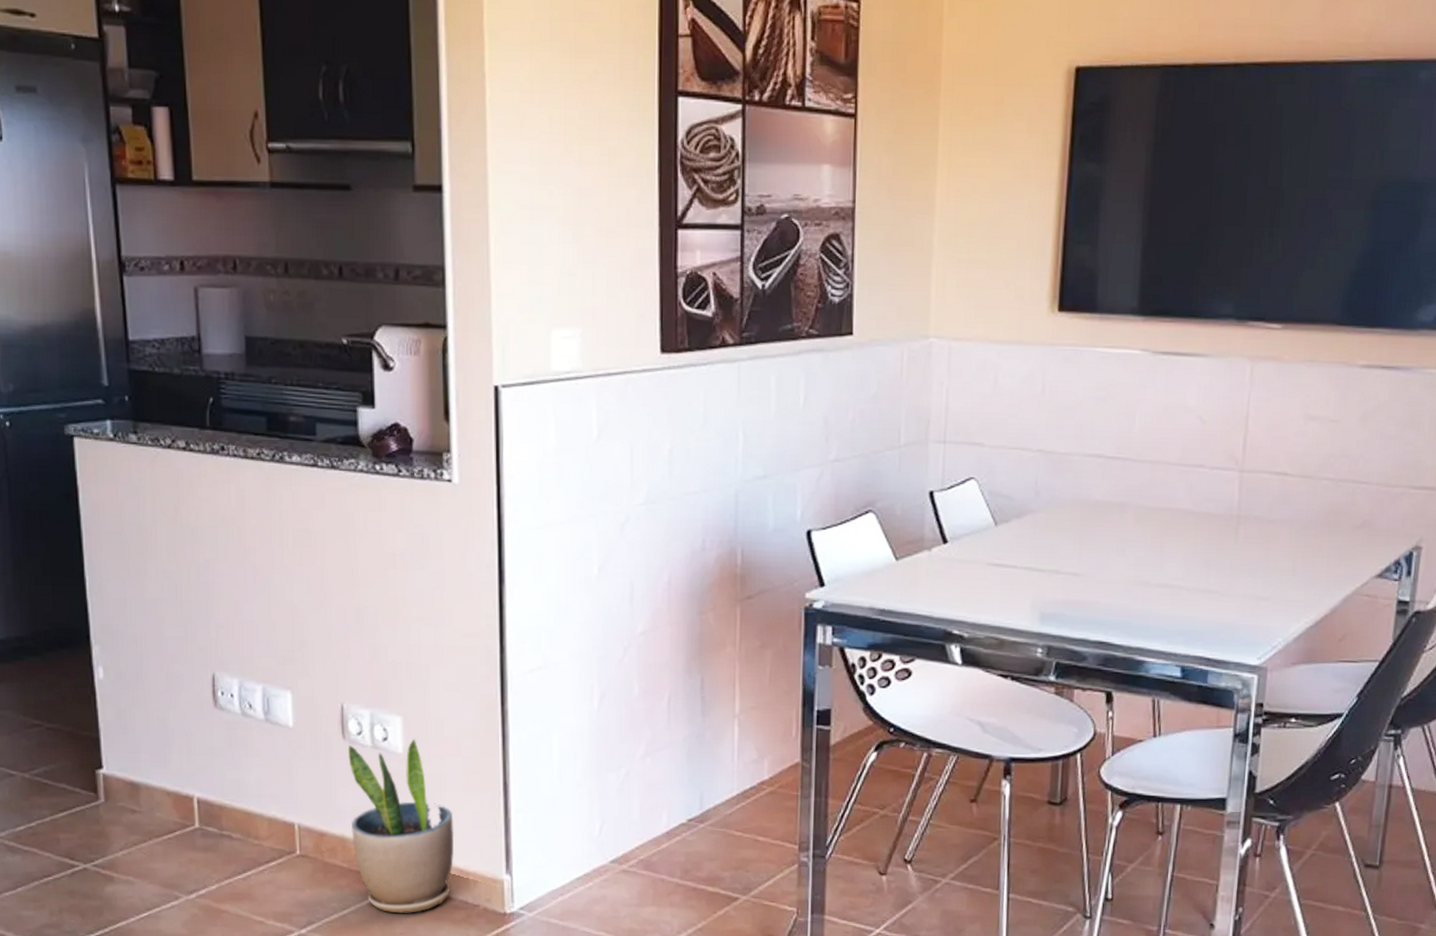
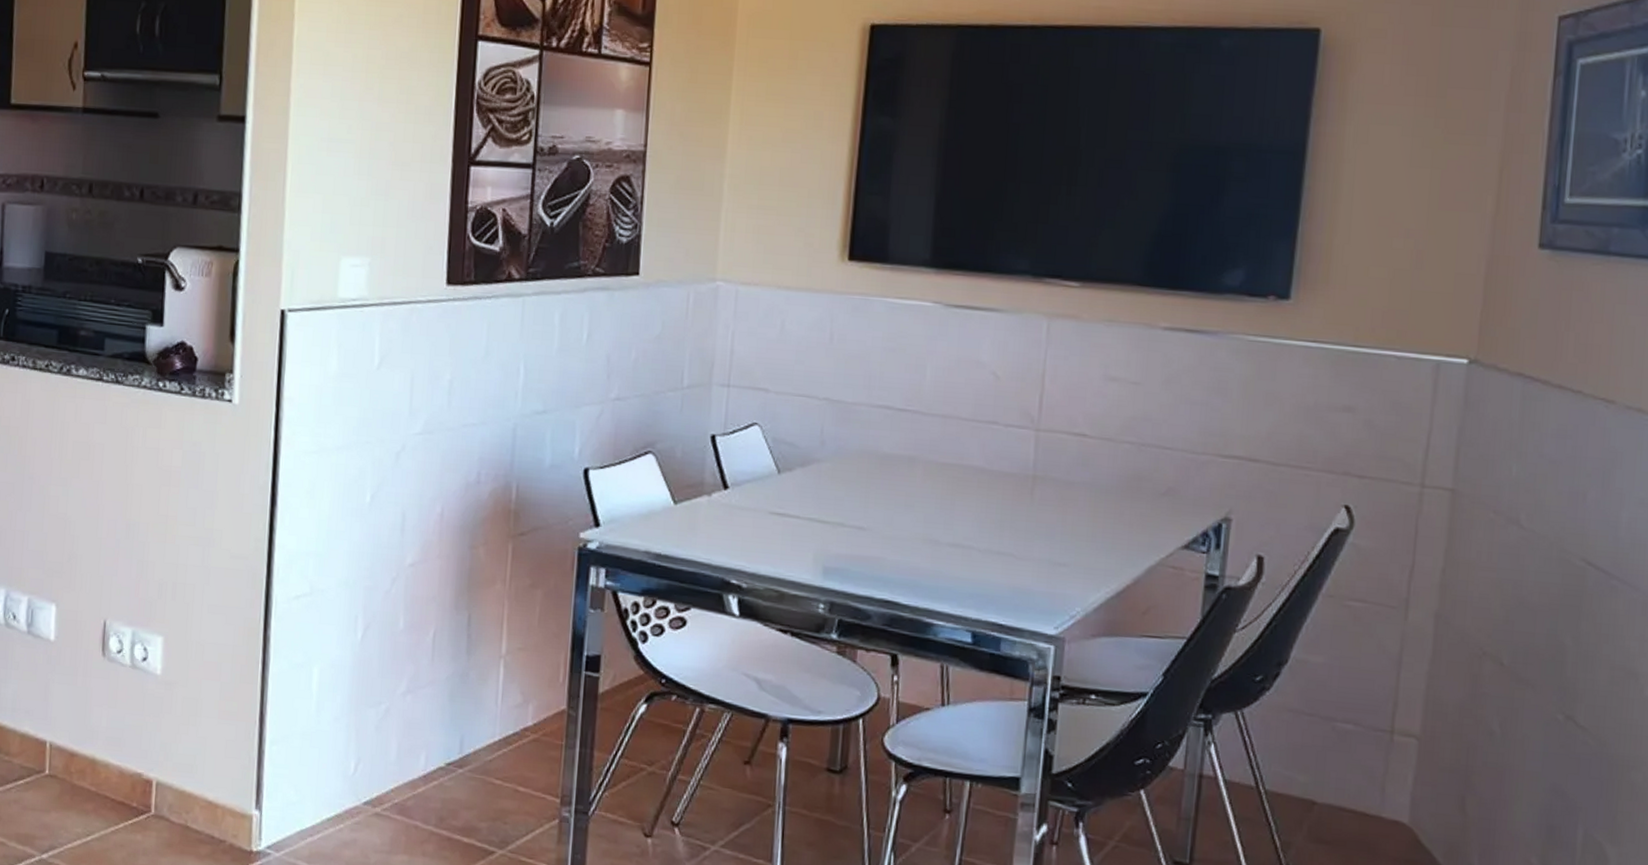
potted plant: present [347,738,455,913] -> none [102,660,207,845]

